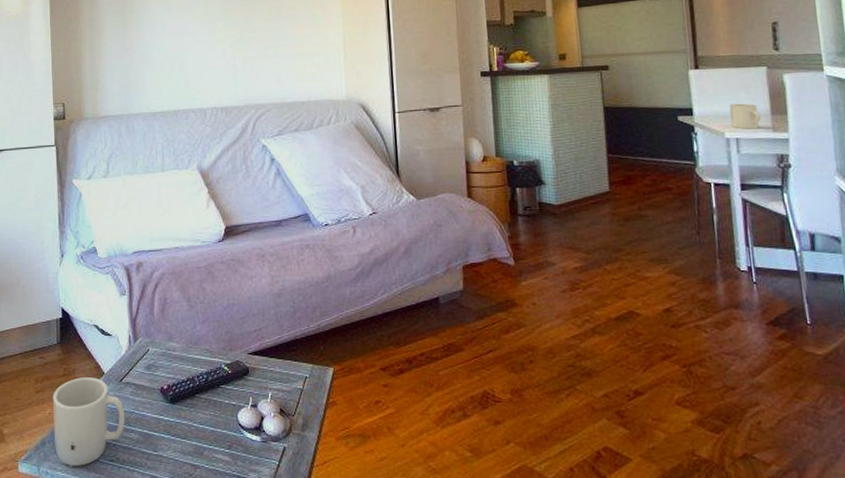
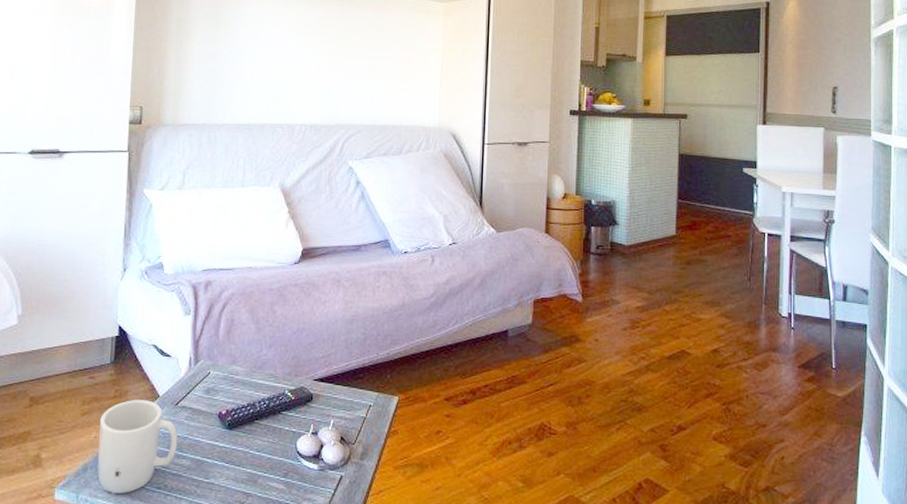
cup: present [729,103,761,129] -> none [789,160,814,185]

